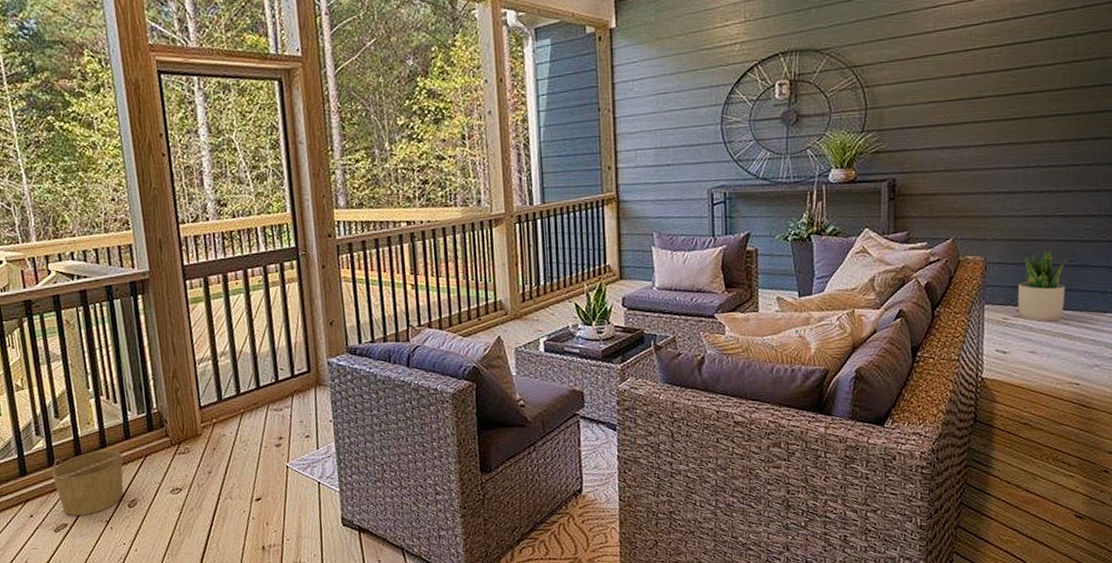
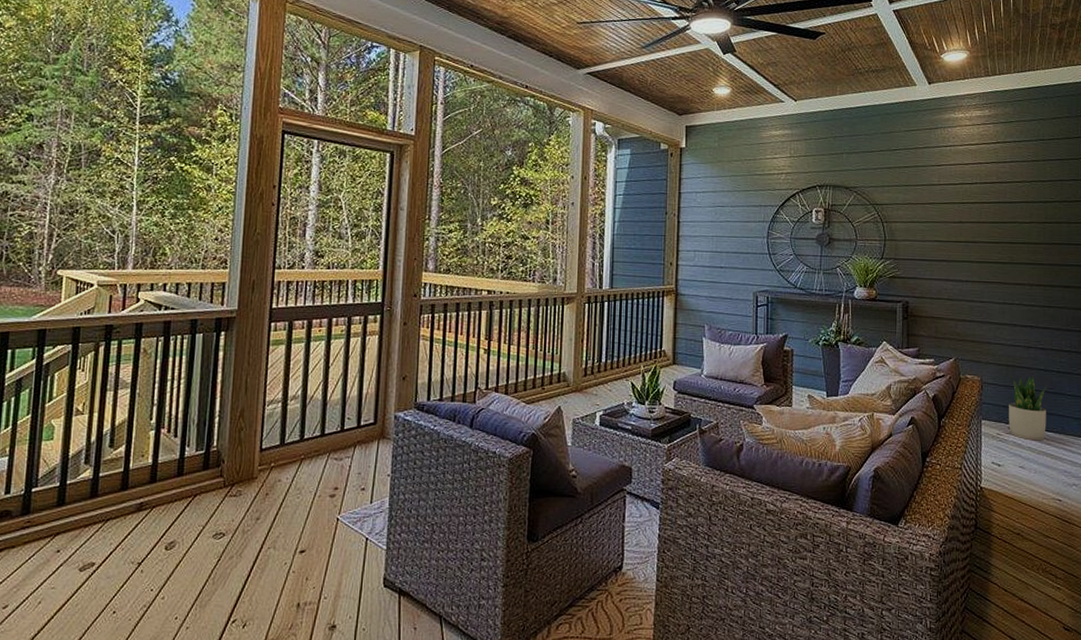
basket: present [51,450,124,517] -> none [91,486,171,556]

